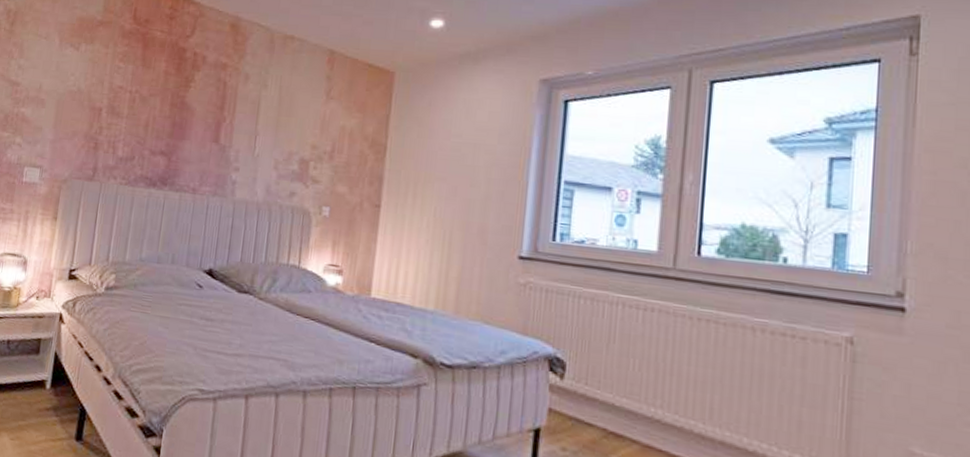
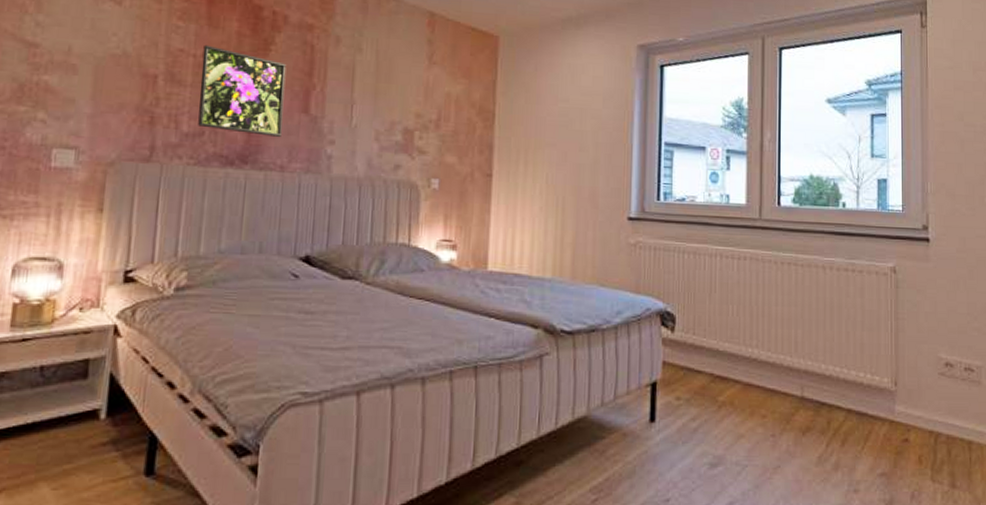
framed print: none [130,82,203,164] -> present [198,44,287,138]

